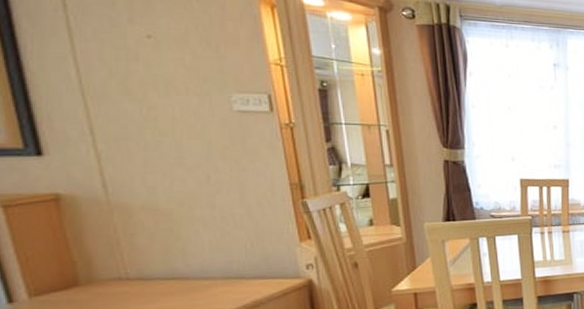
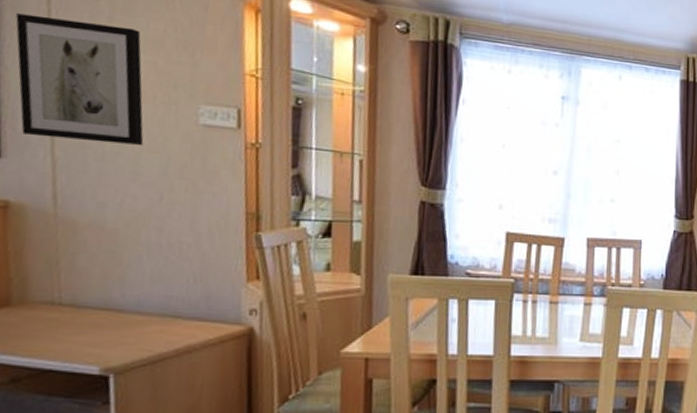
wall art: none [34,21,183,134] -> present [15,13,144,145]

